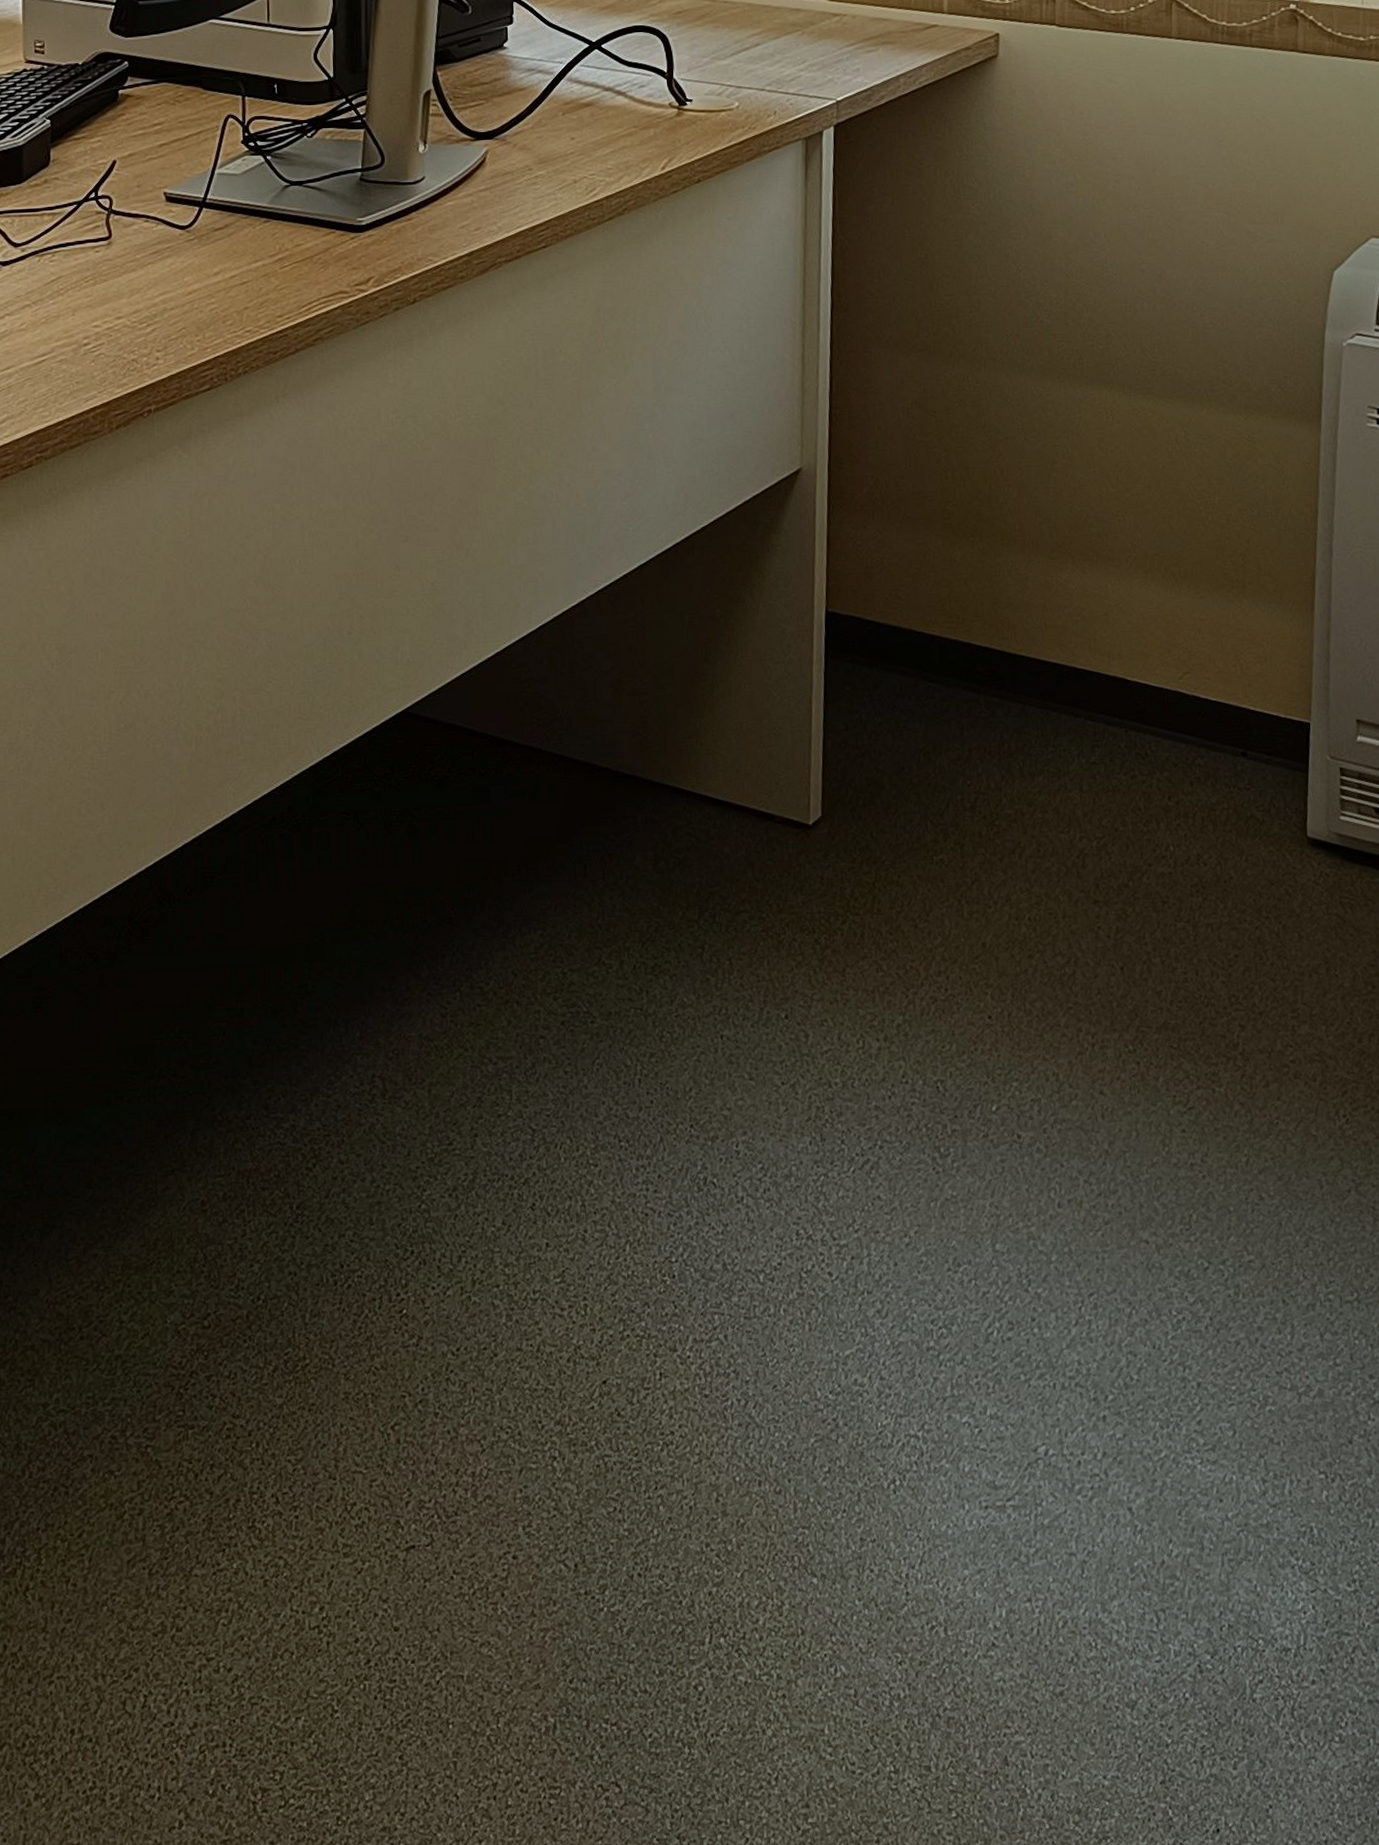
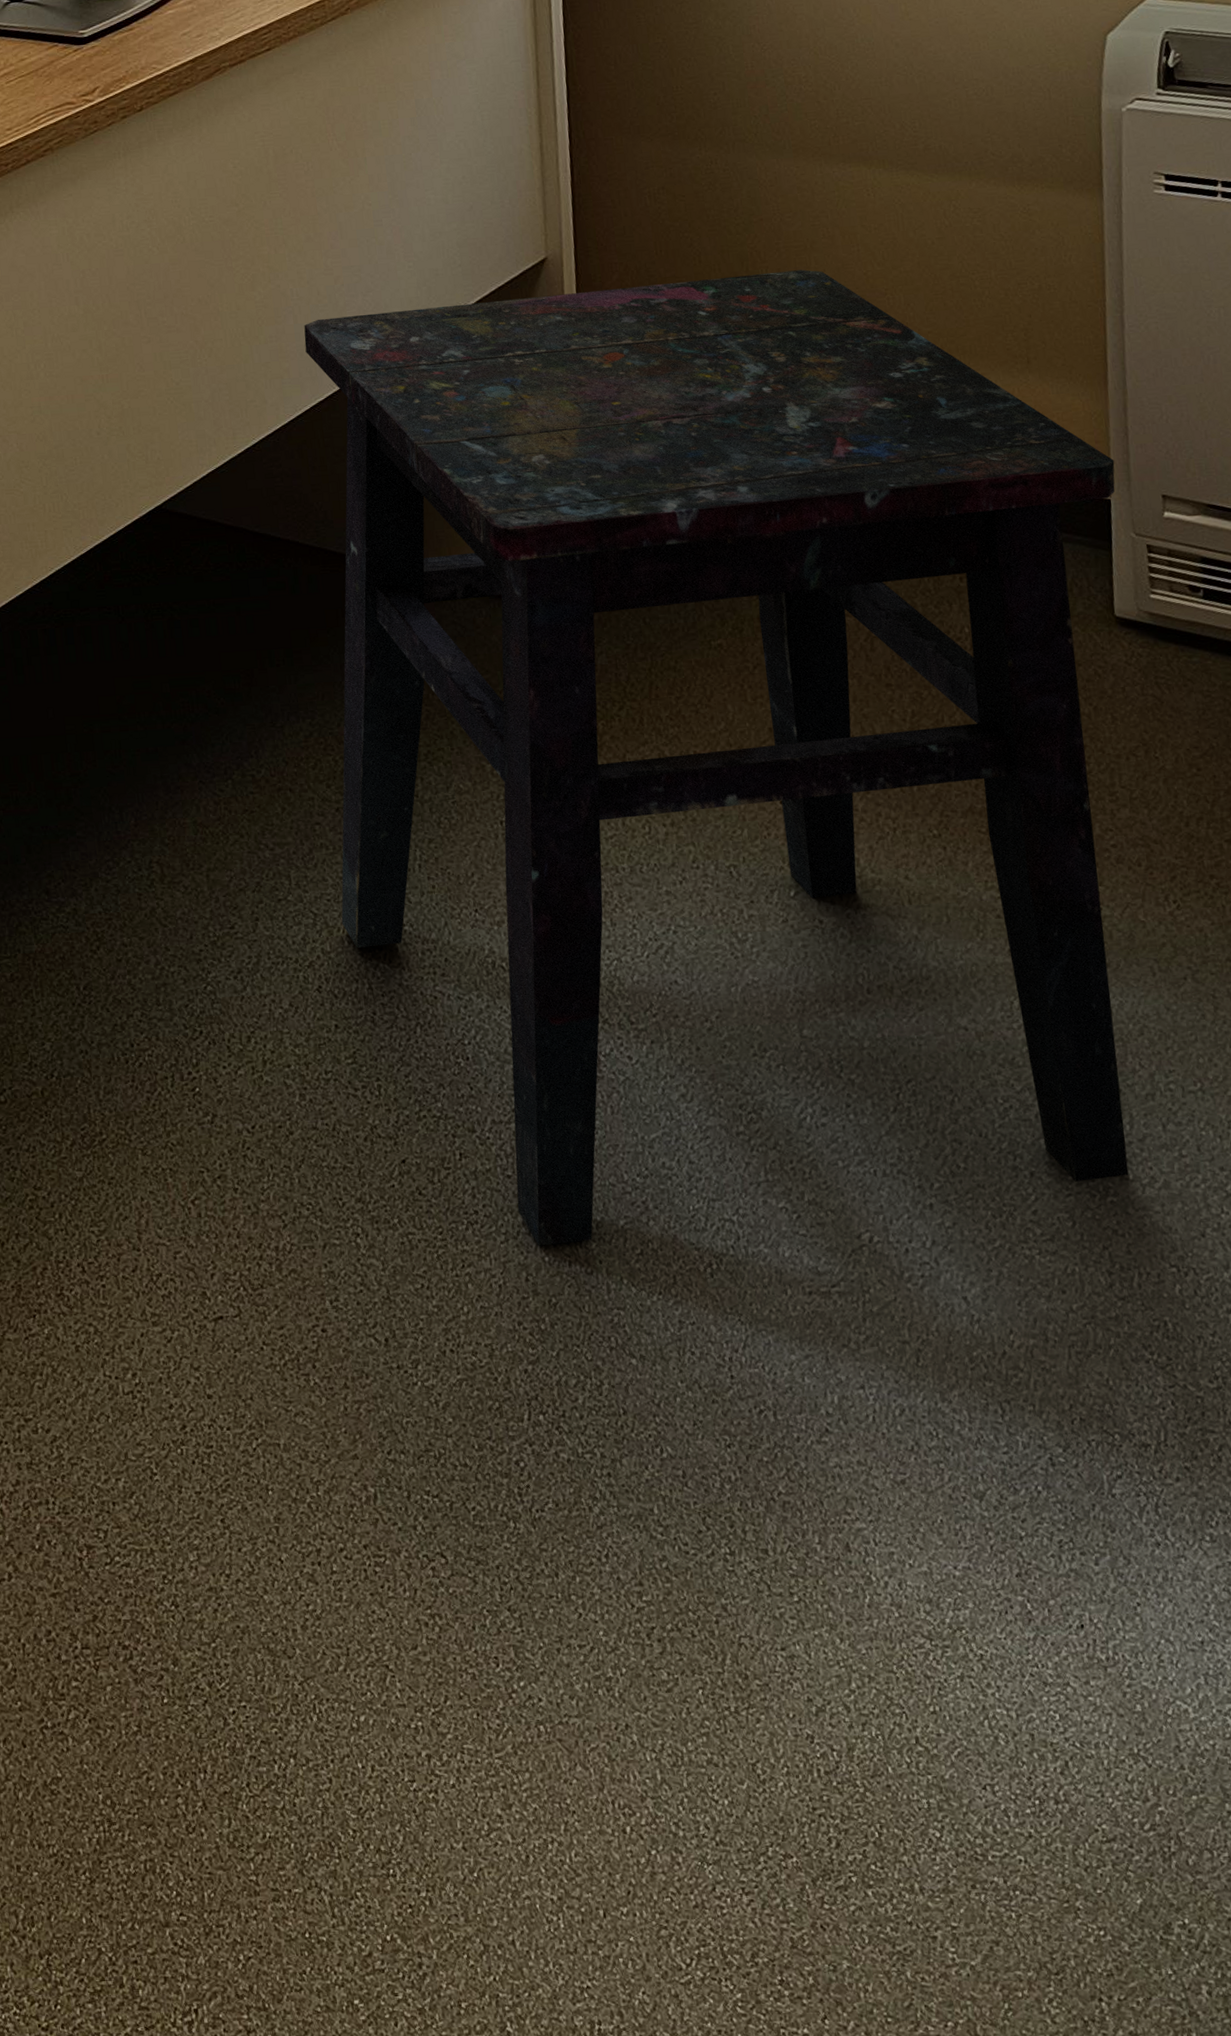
side table: none [559,489,1316,1466] -> present [304,269,1129,1246]

